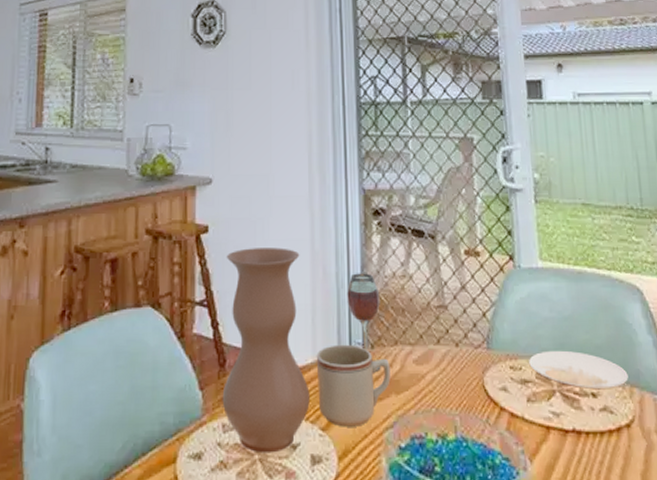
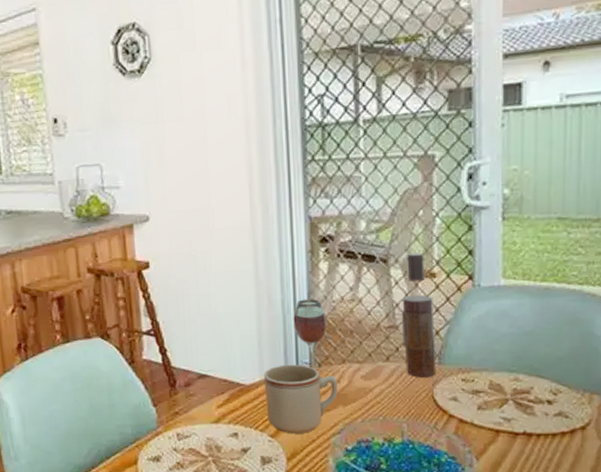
vase: present [222,248,310,454] -> none [169,279,259,456]
wine bottle: none [449,230,486,365] -> present [401,252,436,379]
plate: present [529,350,628,390] -> none [483,363,589,398]

